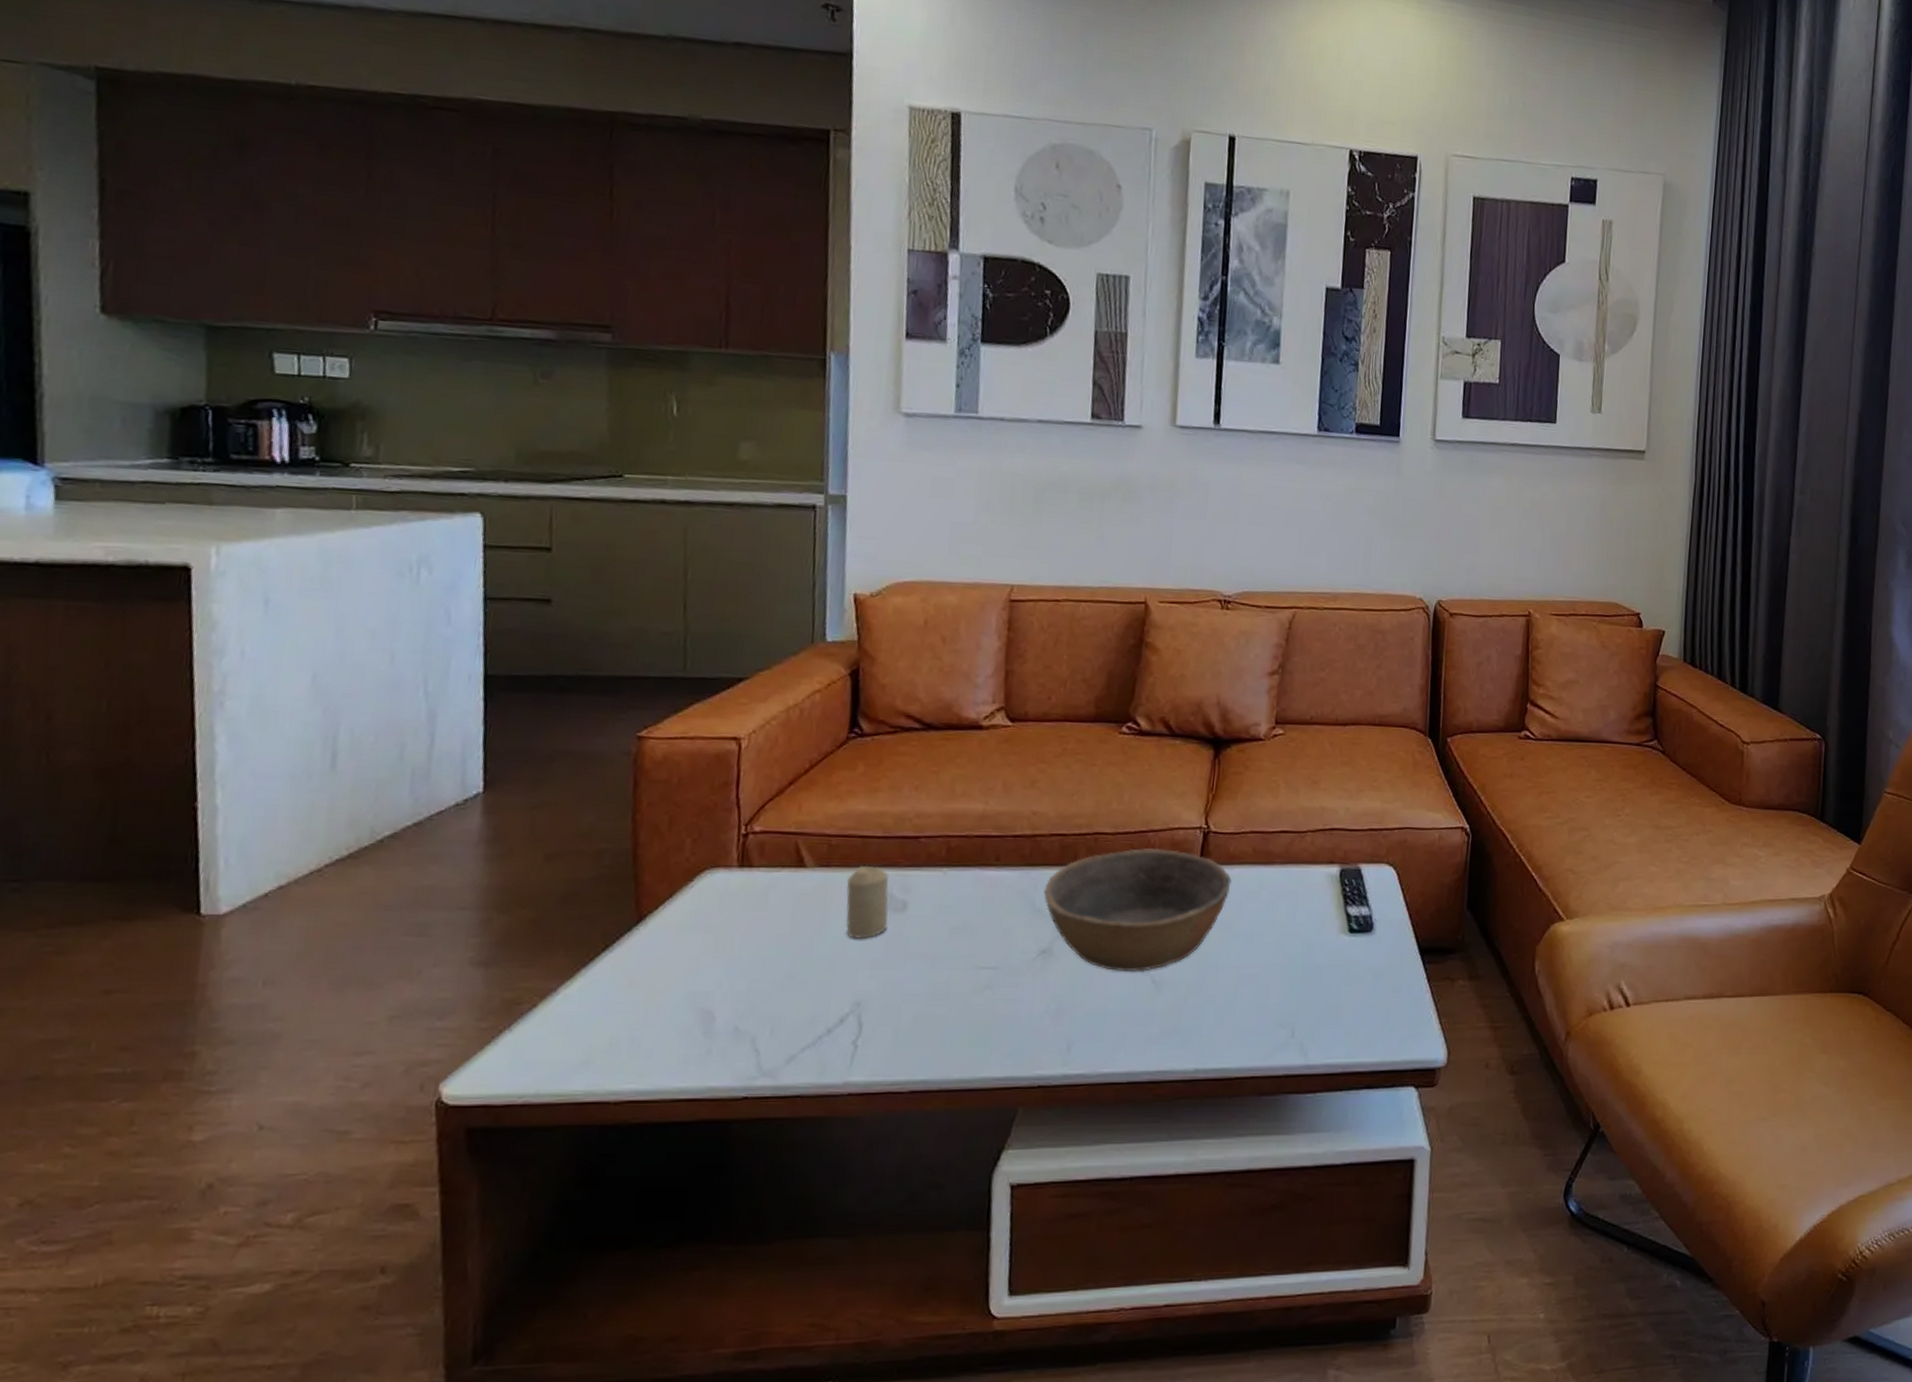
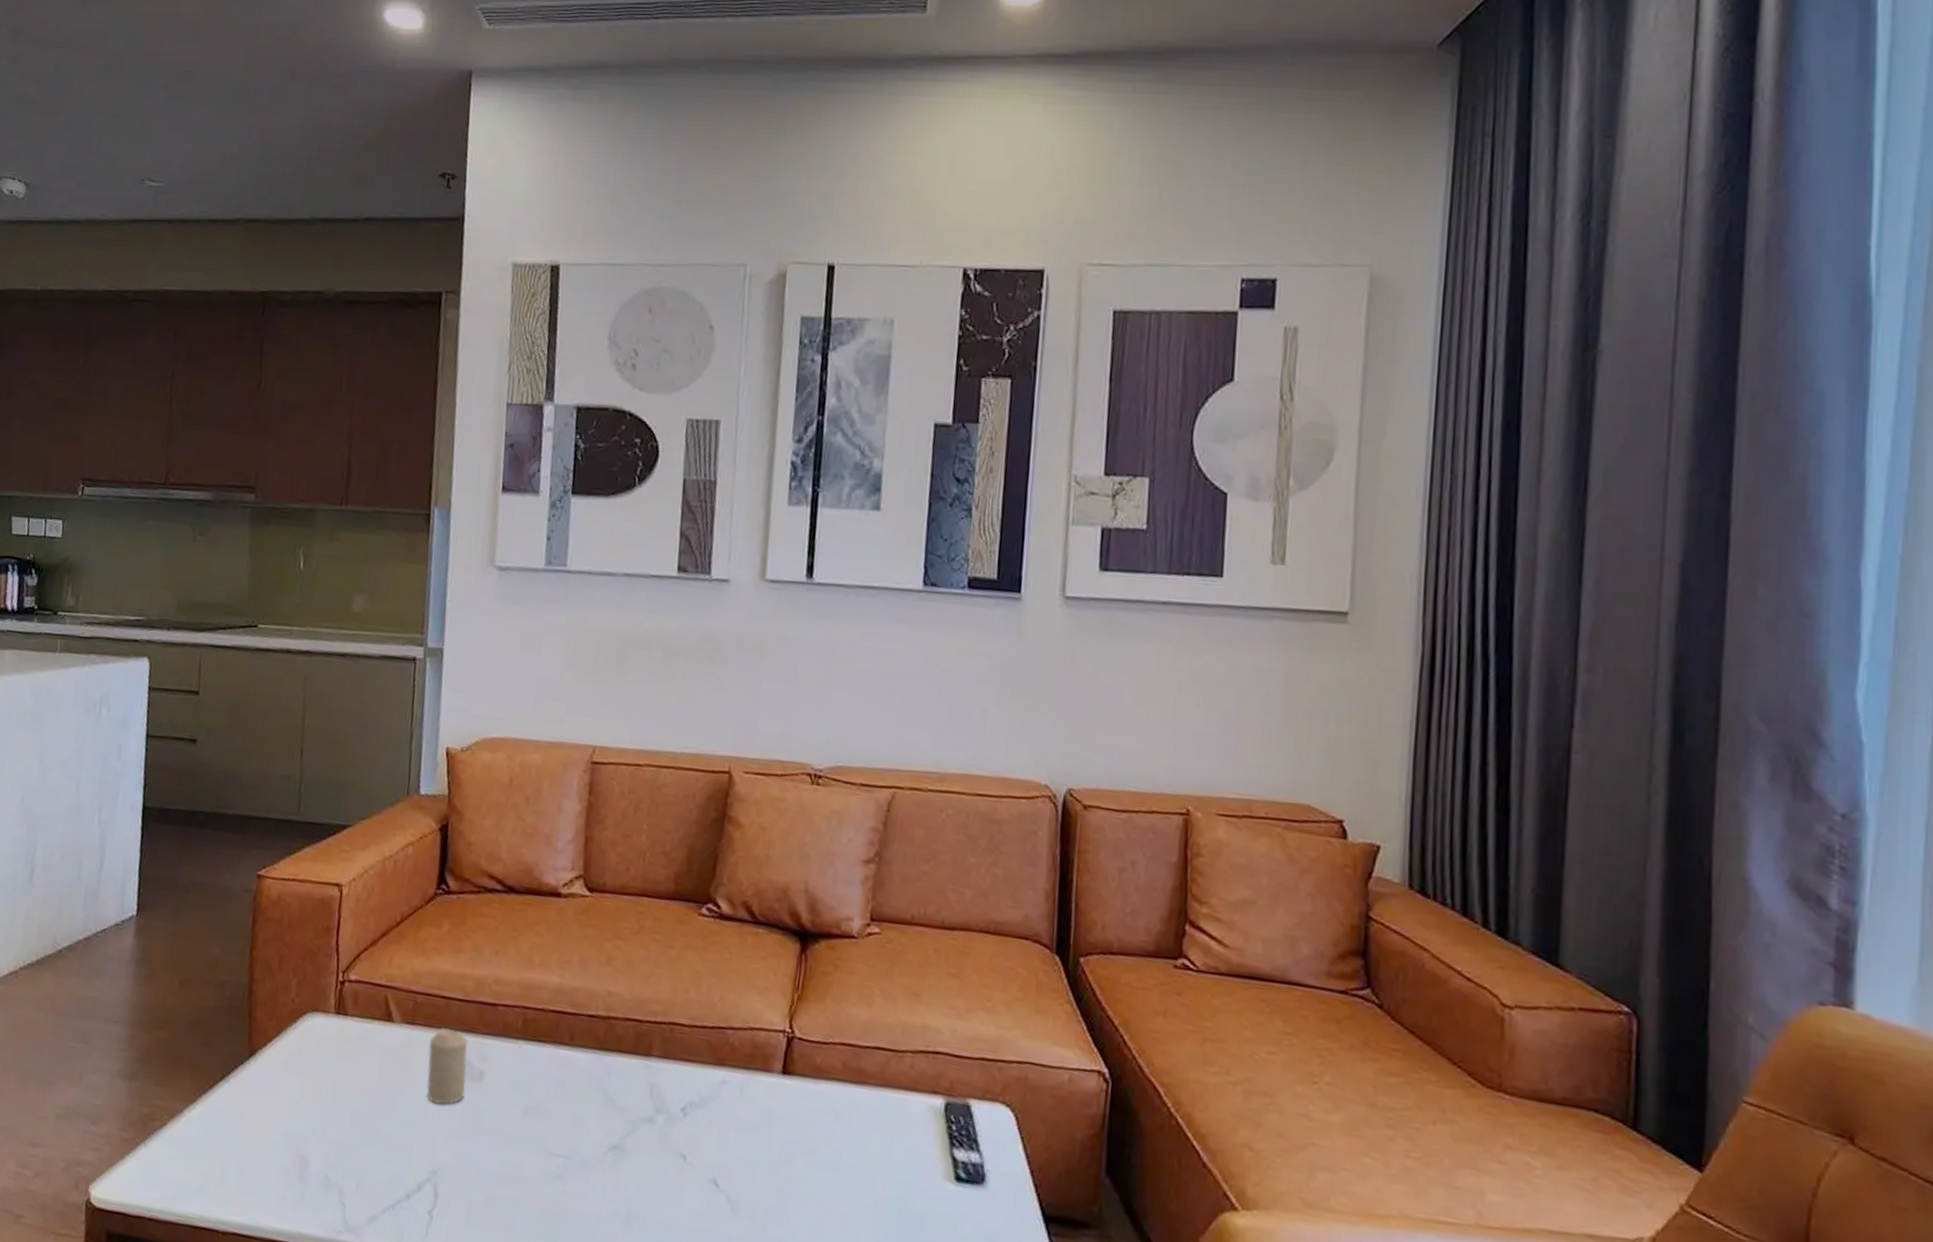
bowl: present [1044,847,1232,973] -> none [617,1046,818,1187]

